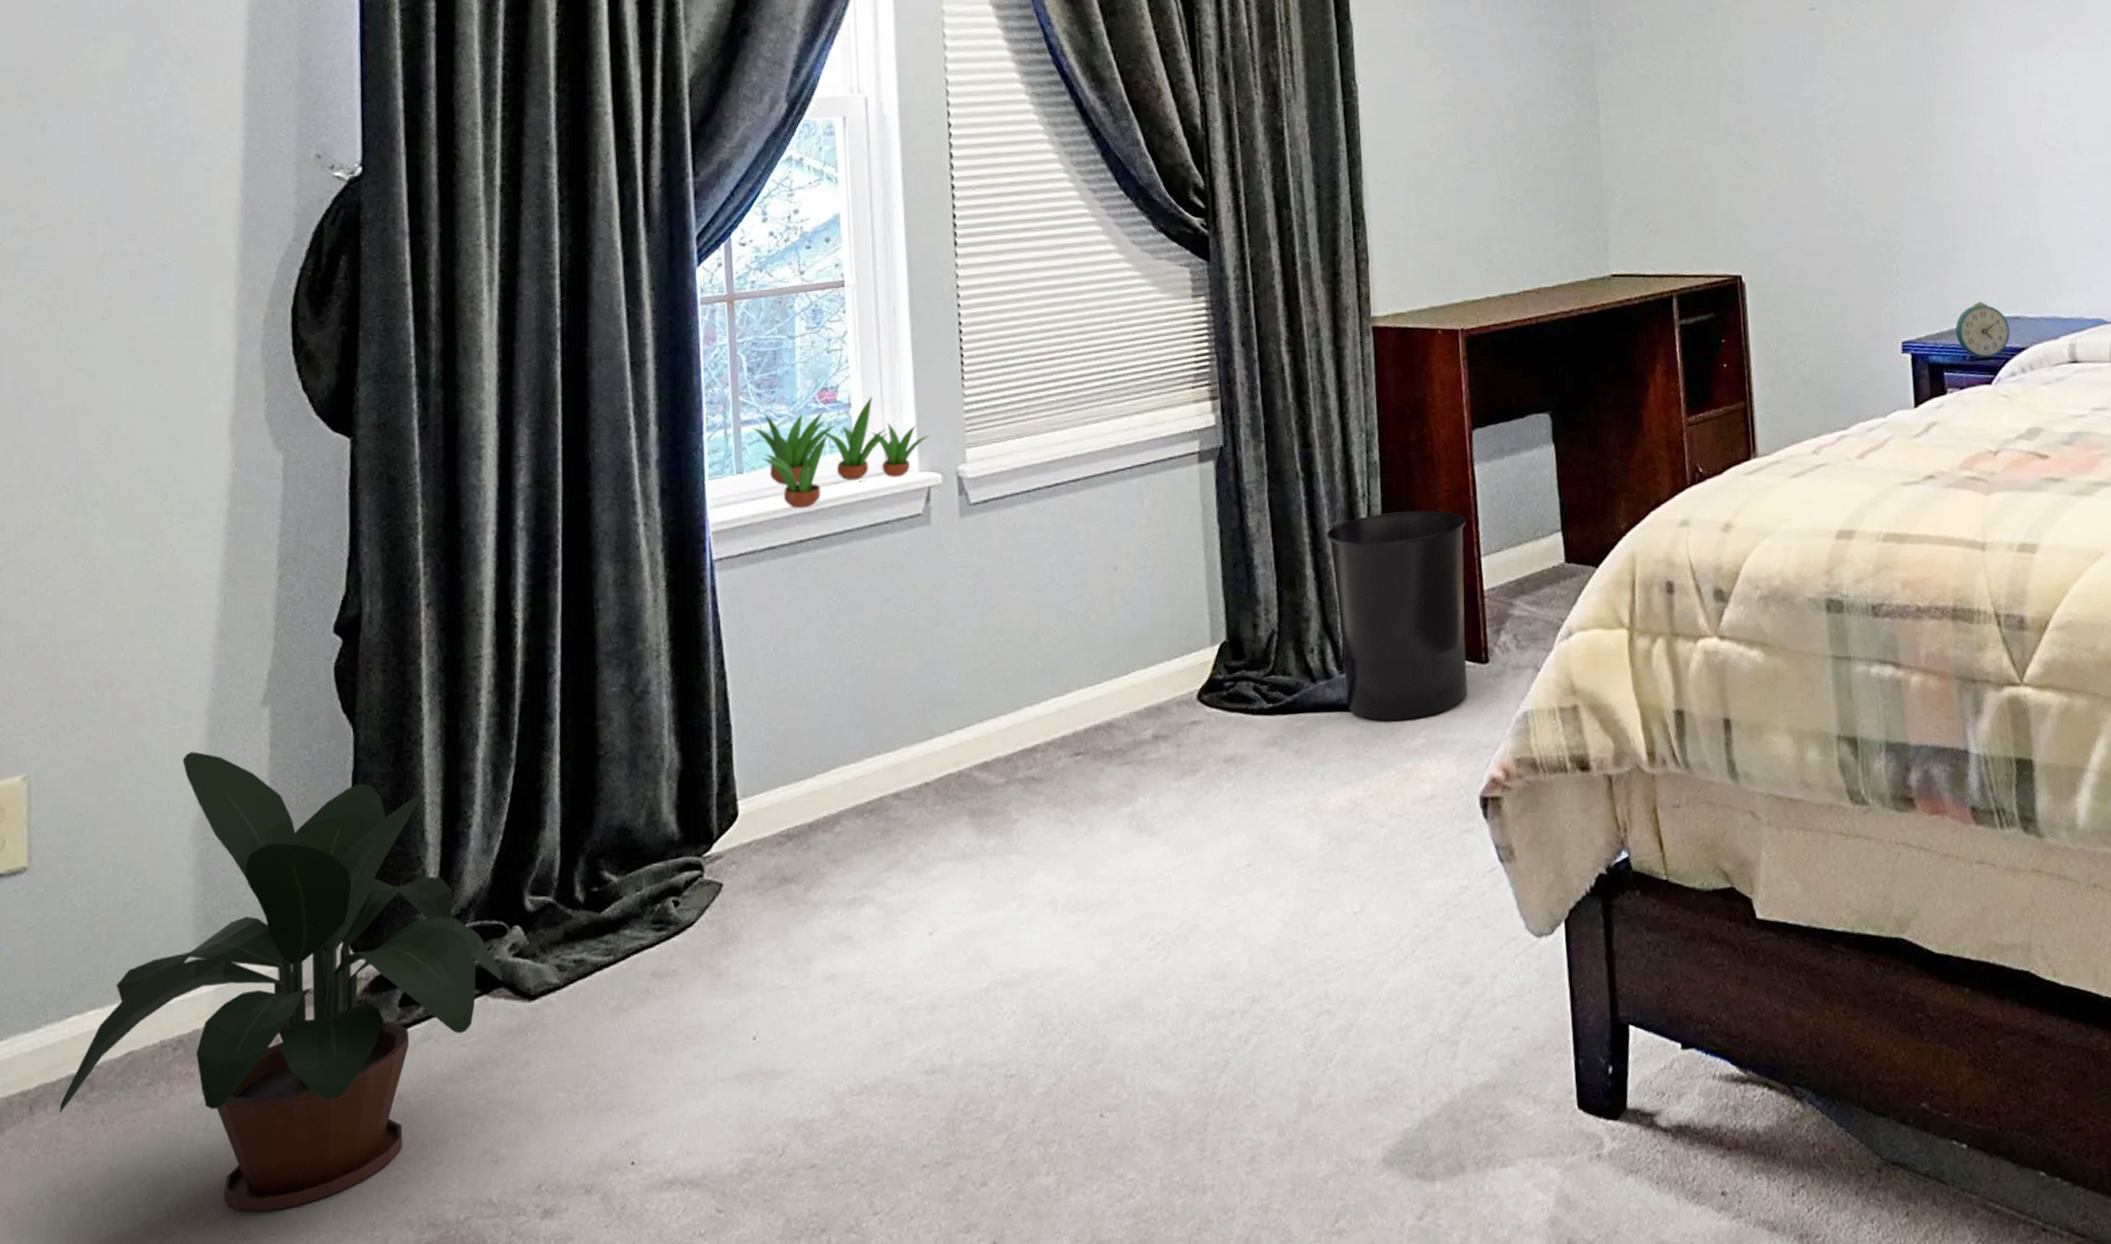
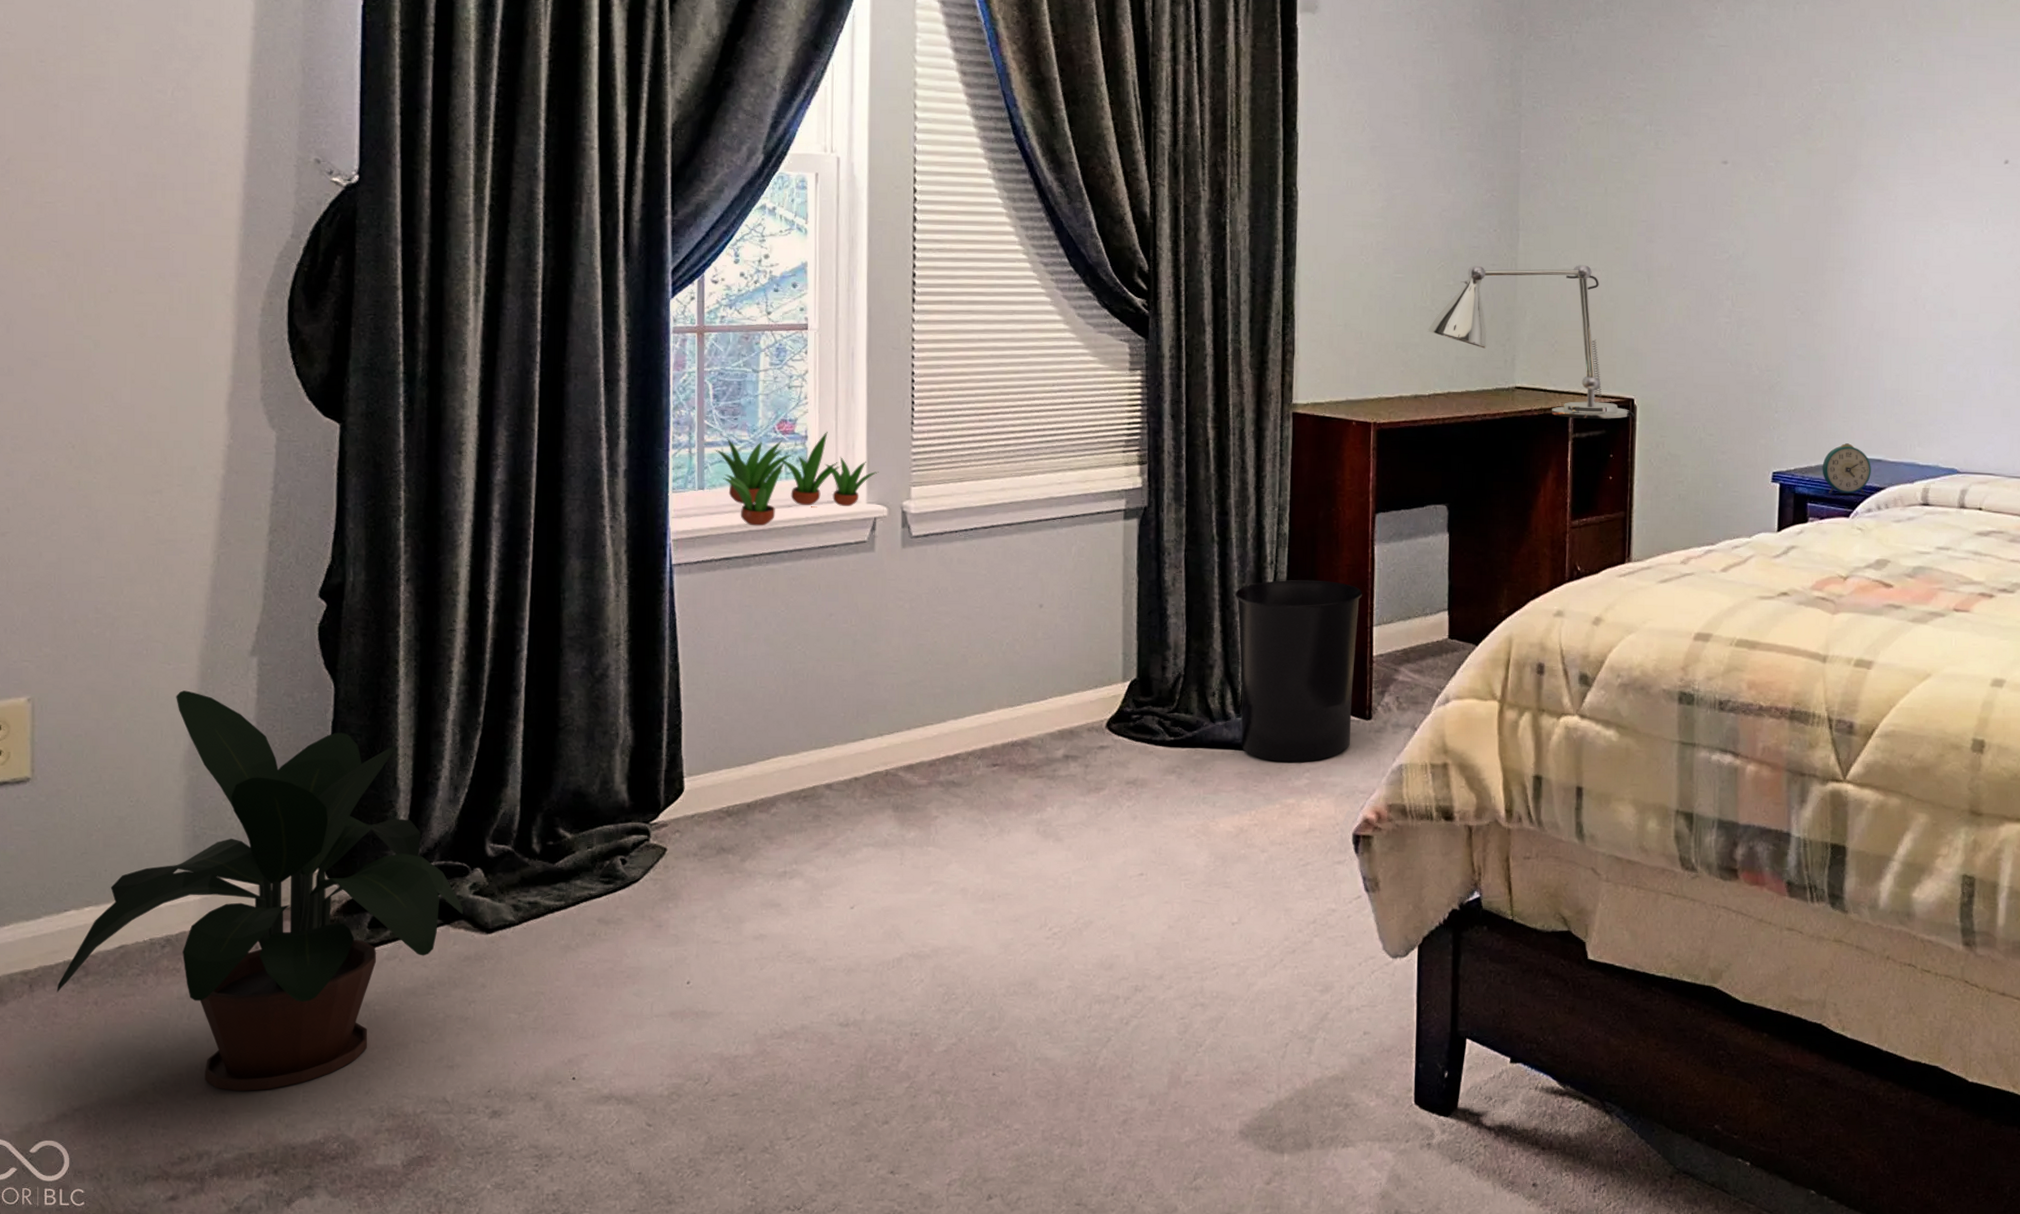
desk lamp: none [1509,134,1744,304] -> present [1427,265,1635,420]

